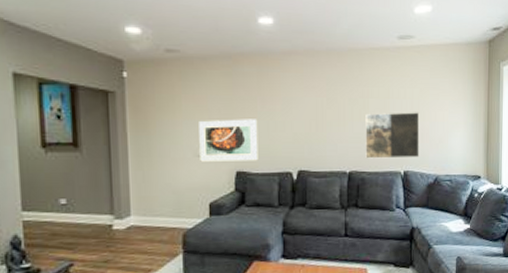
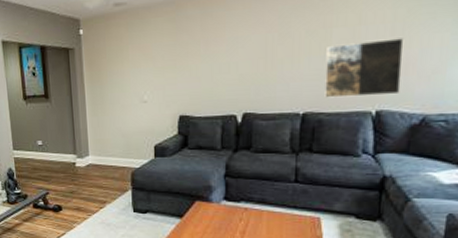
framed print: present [199,119,258,162] -> none [144,62,201,107]

